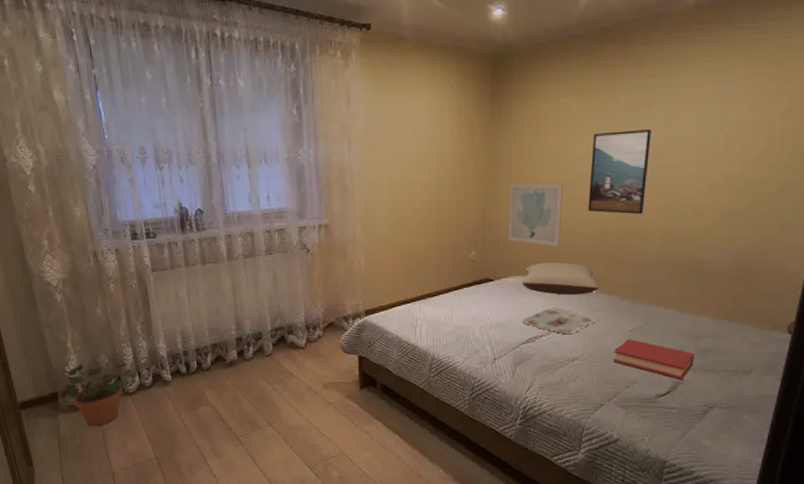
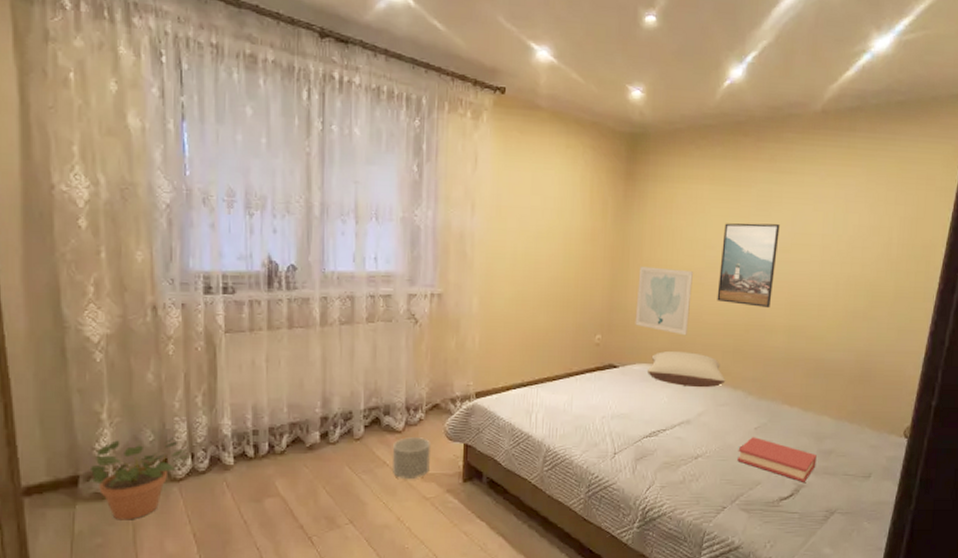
planter: none [298,352,331,388] -> present [393,437,430,480]
serving tray: present [522,308,596,334] -> none [646,400,722,428]

